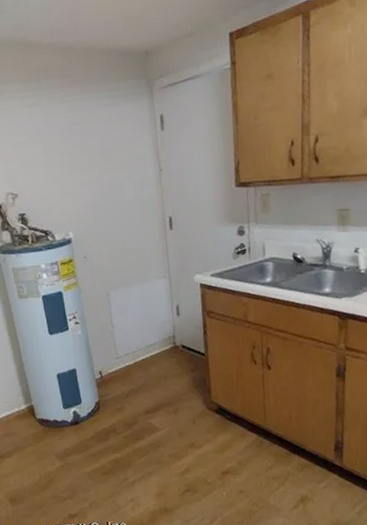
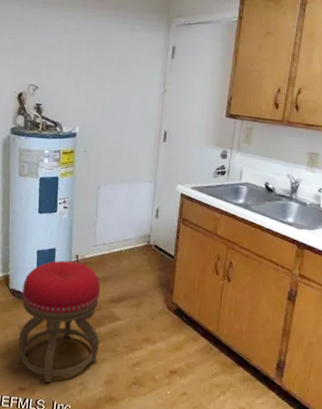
stool: none [49,378,144,505] -> present [18,260,101,383]

